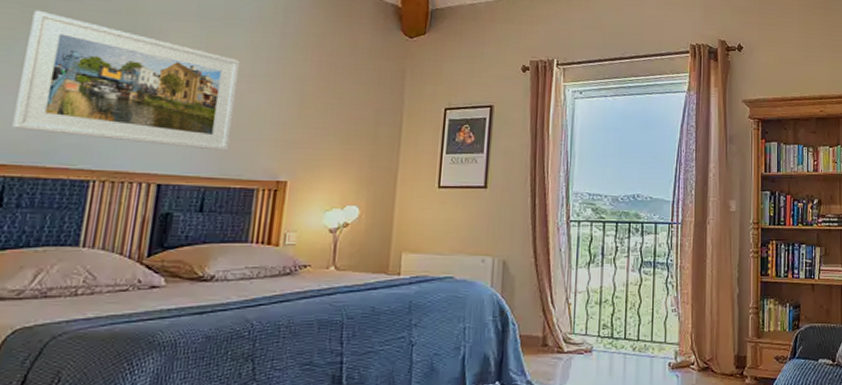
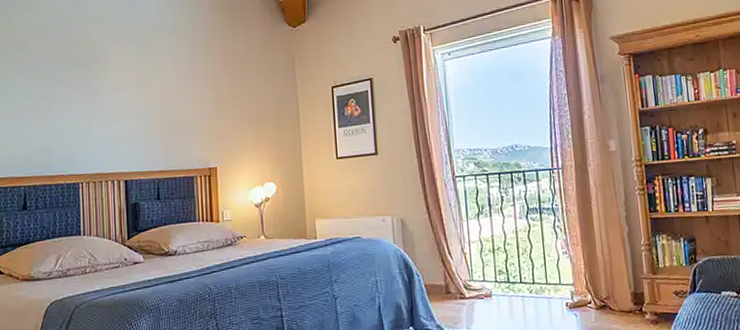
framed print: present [12,10,241,151] -> none [20,52,170,149]

